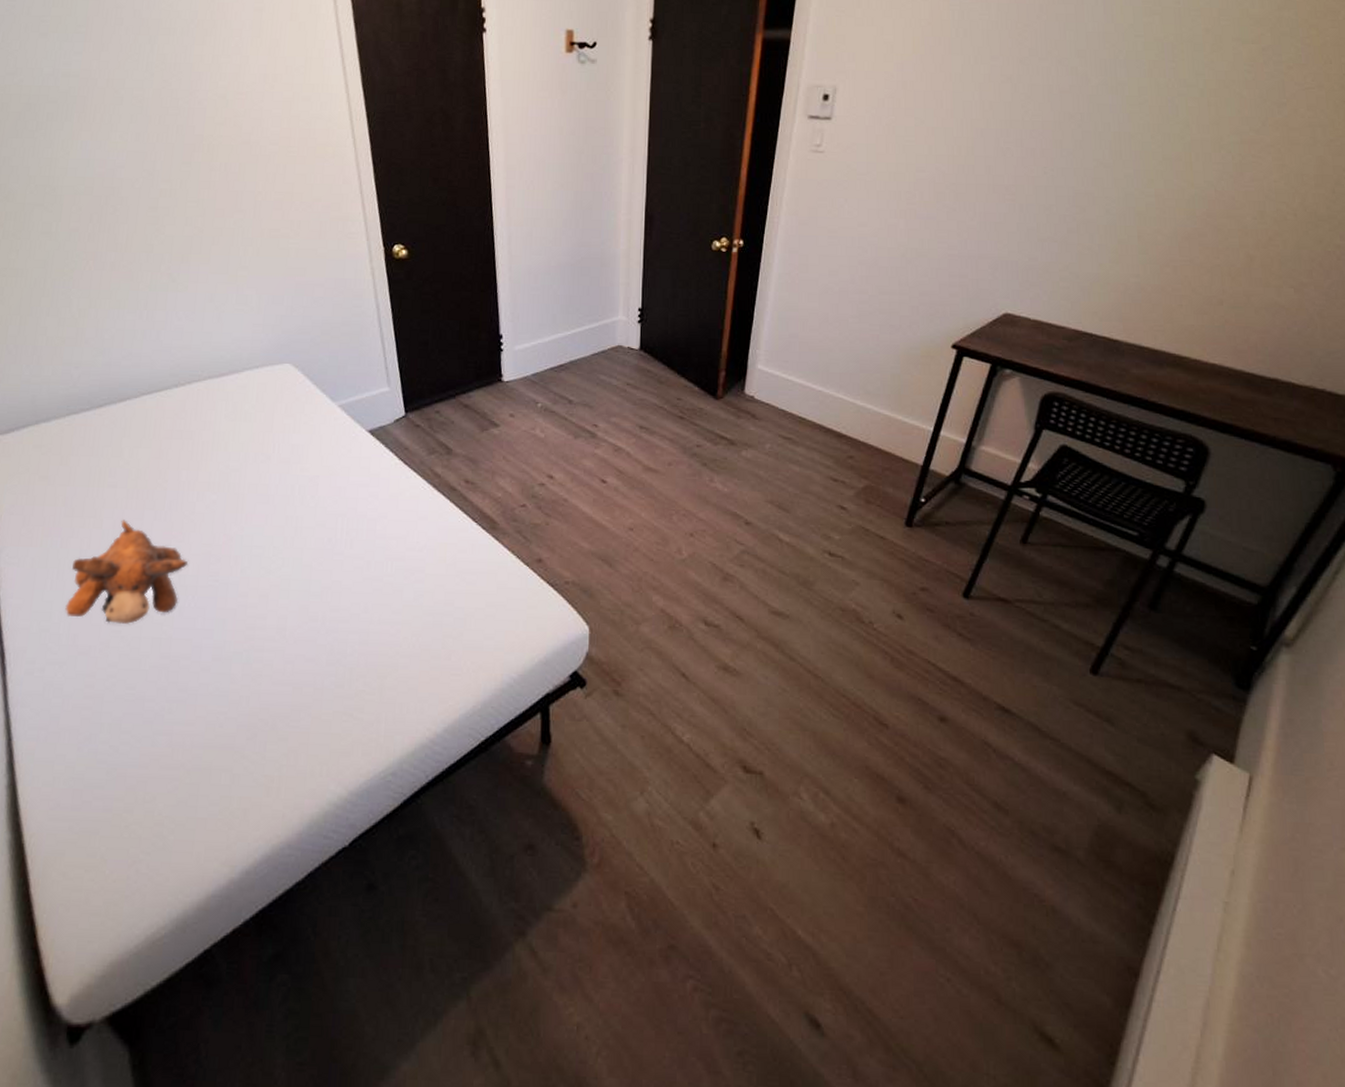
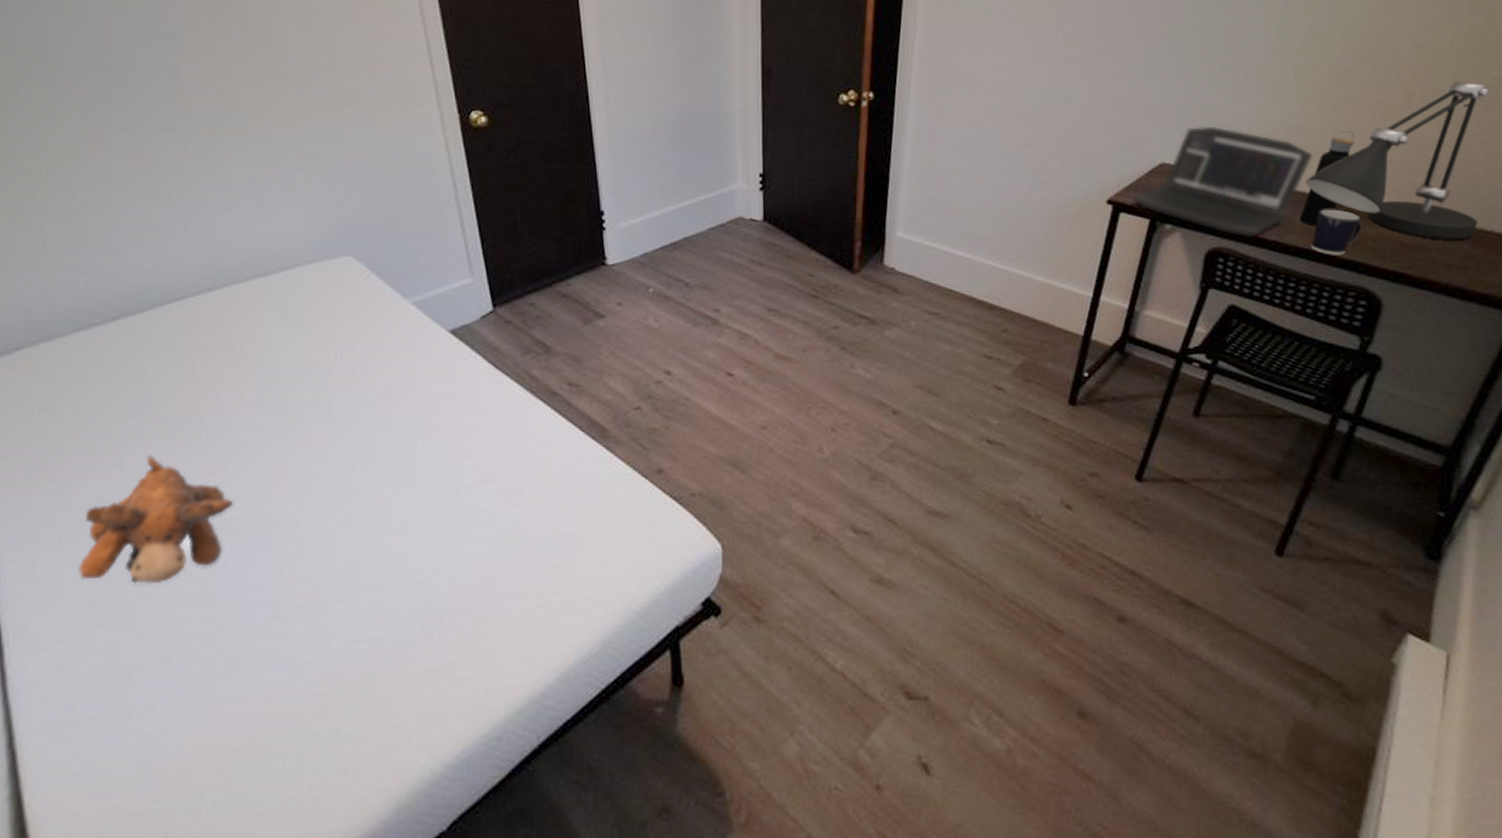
laptop: none [976,281,1151,386] -> present [1132,126,1313,239]
water bottle: none [1134,290,1194,378] -> present [1299,130,1356,227]
desk lamp: none [1141,247,1332,396] -> present [1304,80,1490,240]
mug: none [1144,362,1194,405] -> present [1311,209,1362,255]

